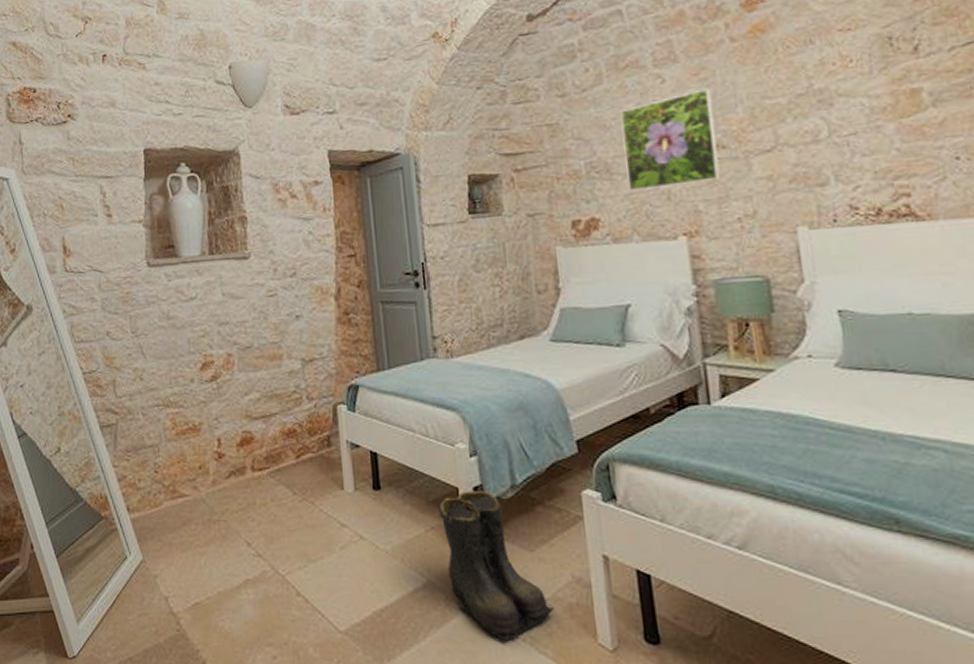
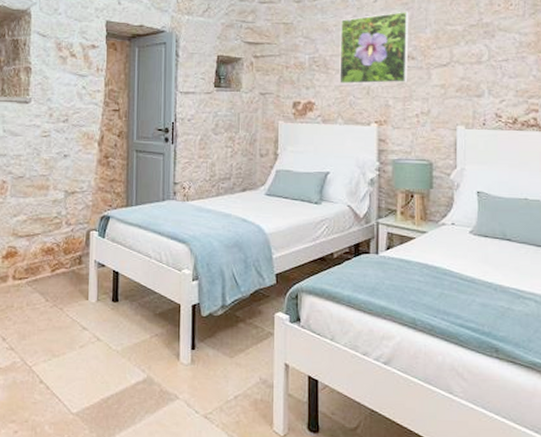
boots: present [439,491,555,640] -> none [163,308,244,426]

